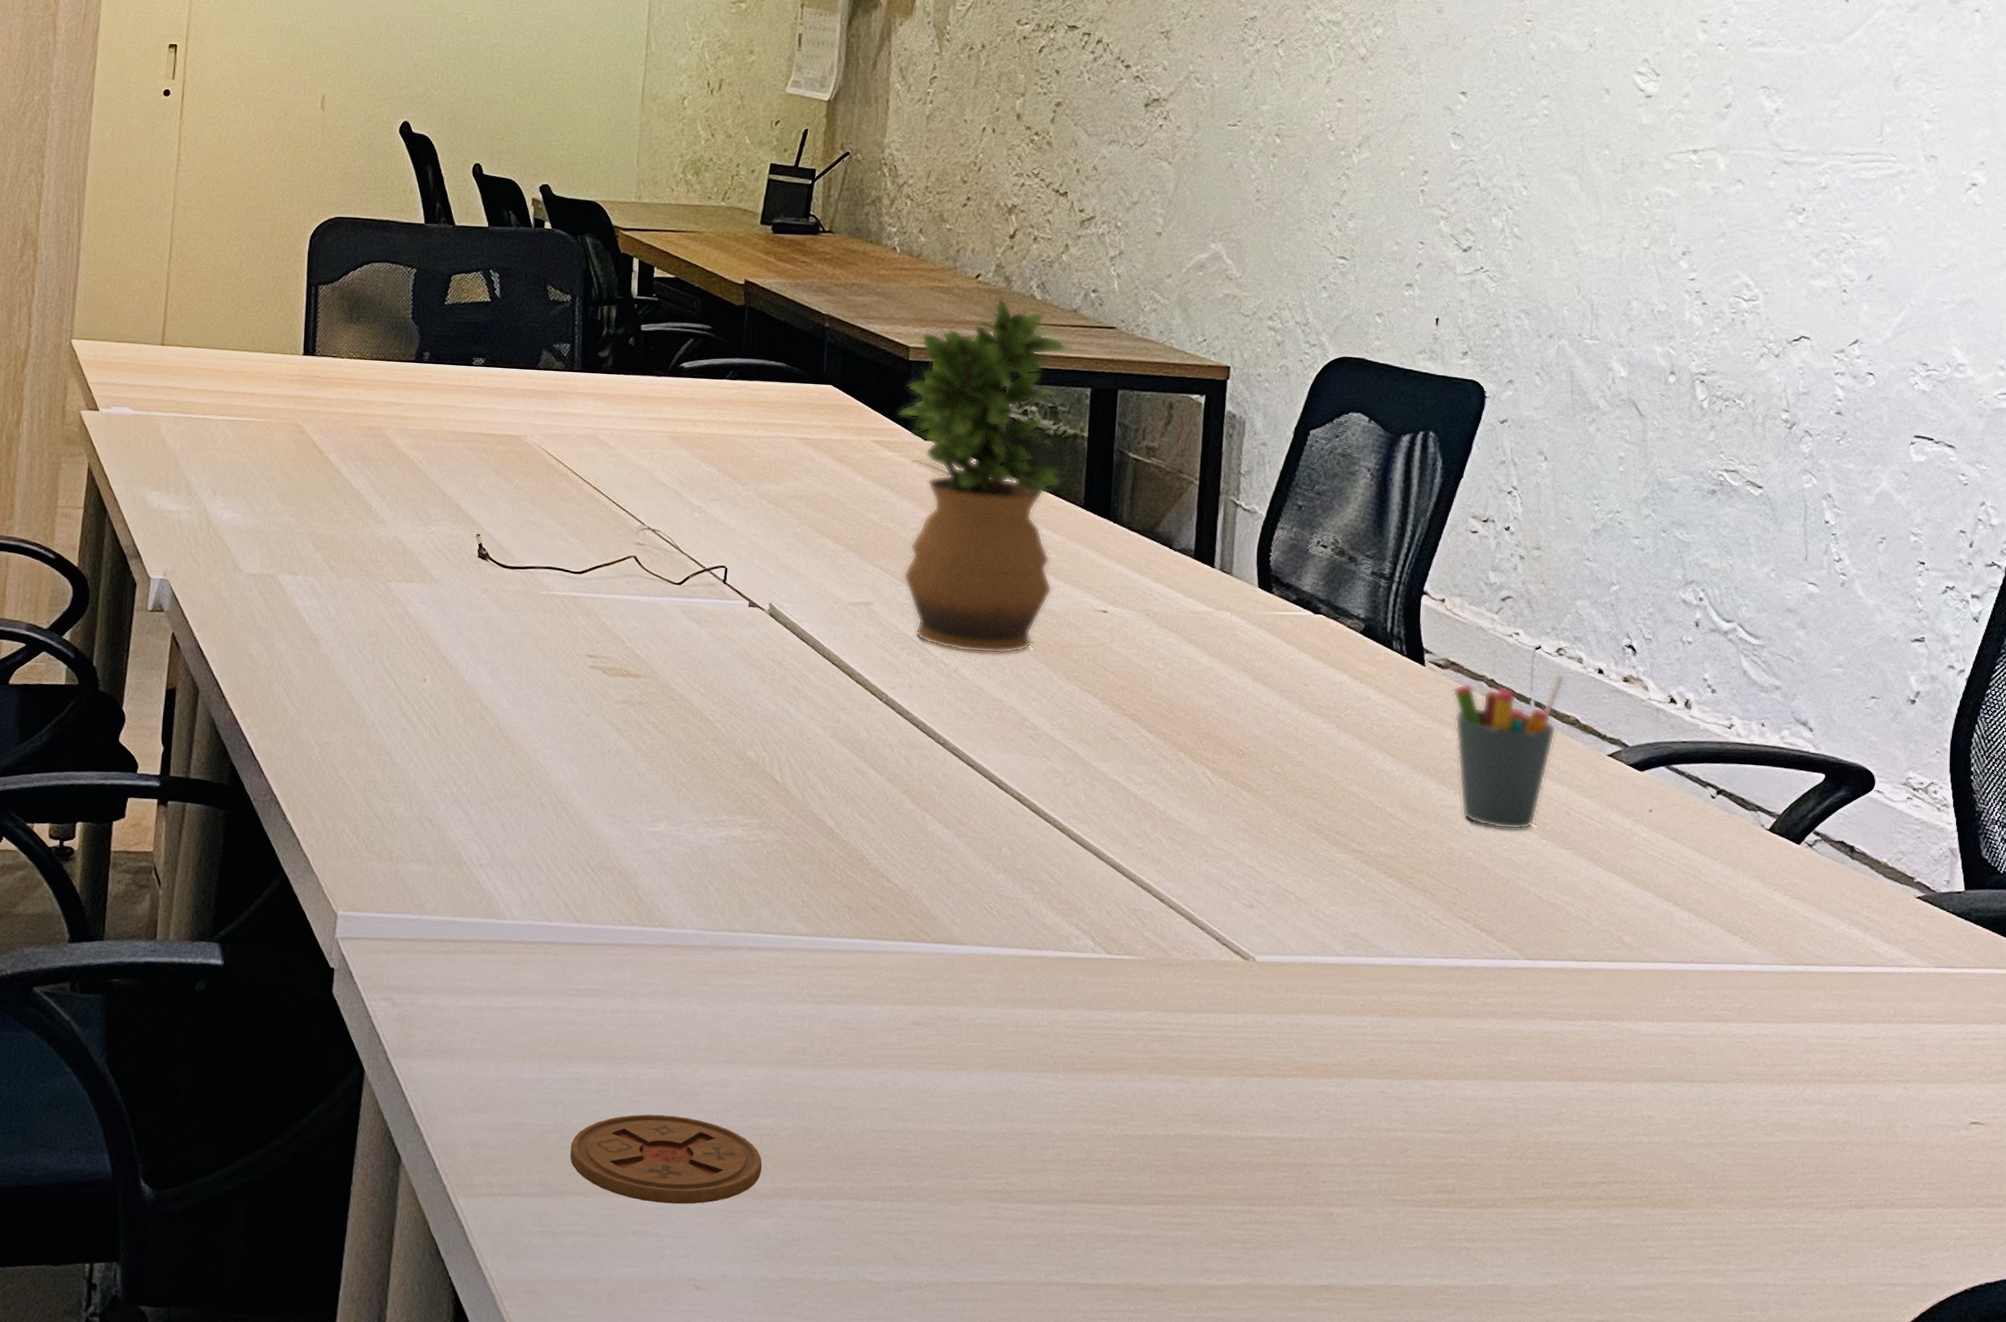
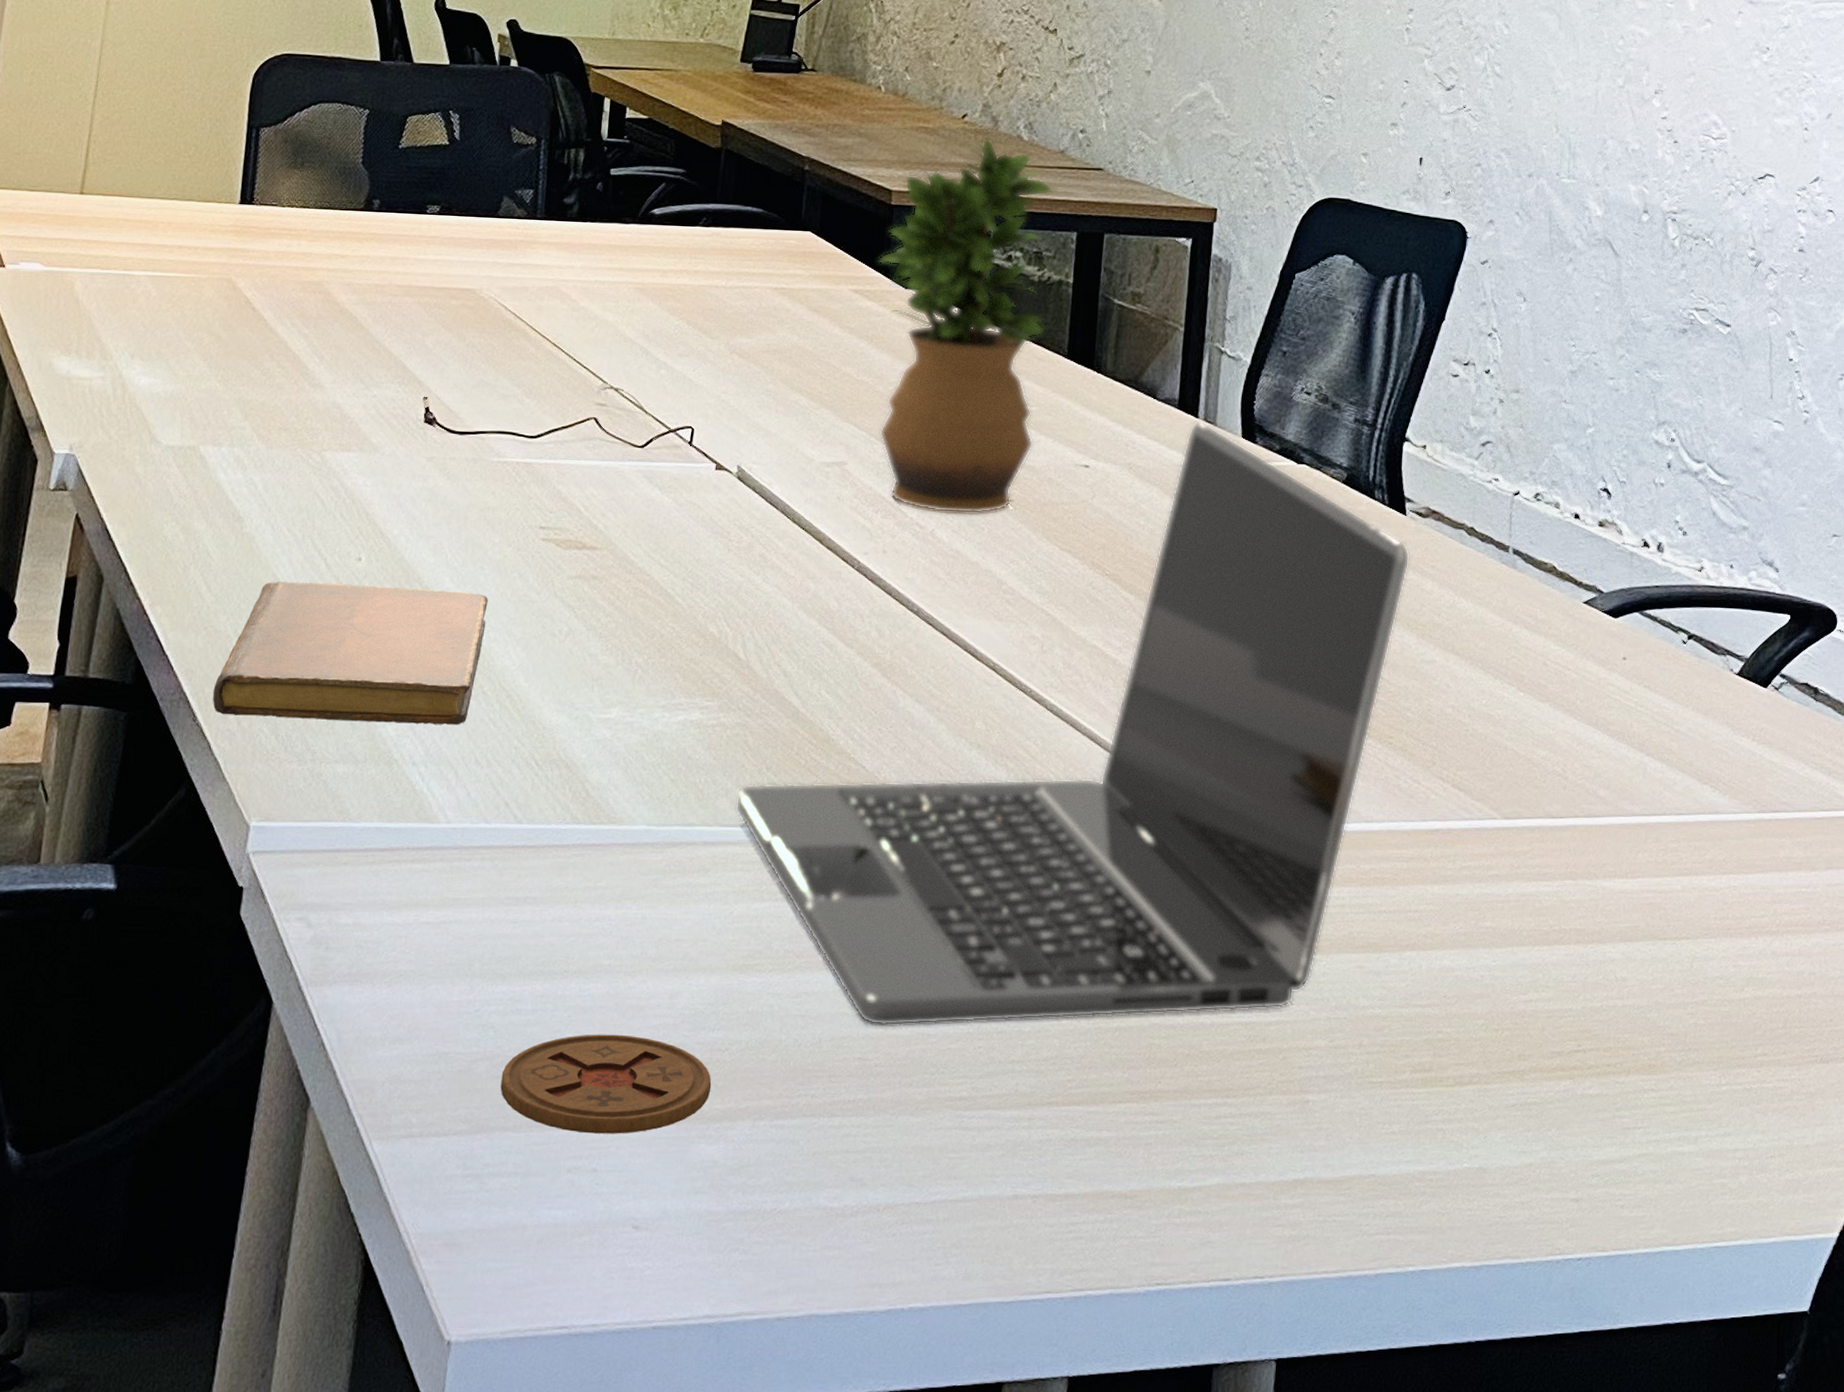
notebook: none [299,697,543,833] -> present [212,581,488,725]
laptop: none [777,570,1429,1127] -> present [735,421,1410,1026]
pen holder: present [1453,672,1566,831] -> none [1433,518,1543,684]

